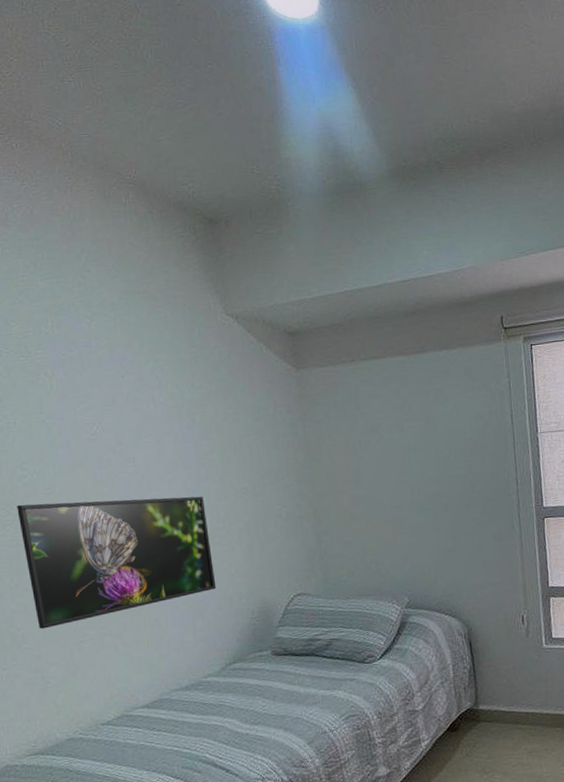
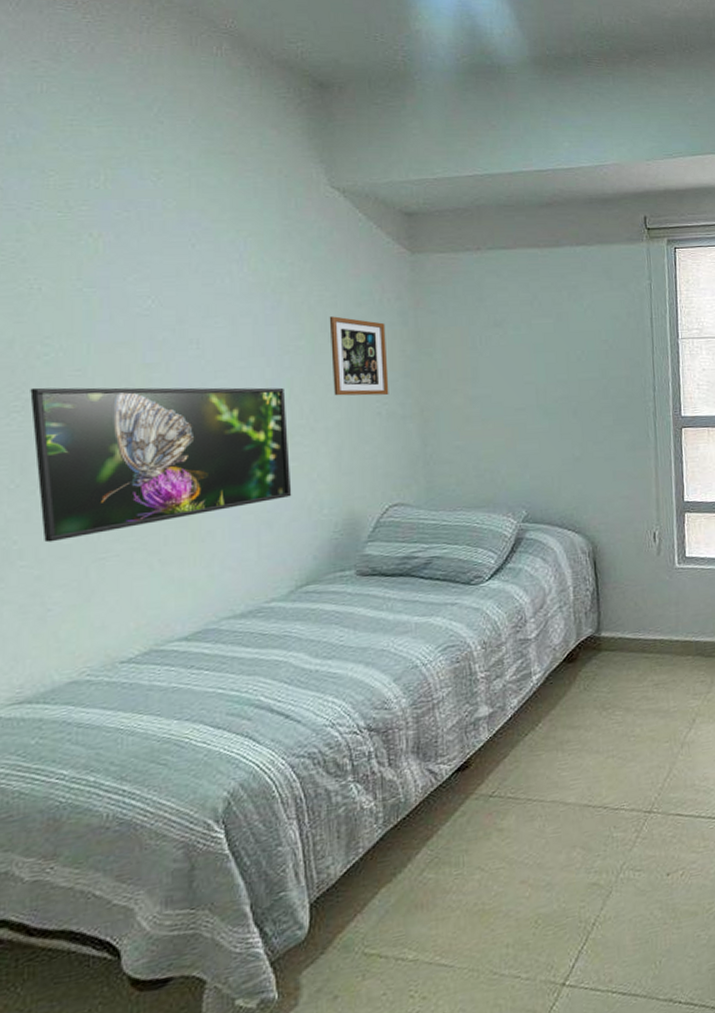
picture frame: none [233,431,287,502] -> present [329,316,389,396]

